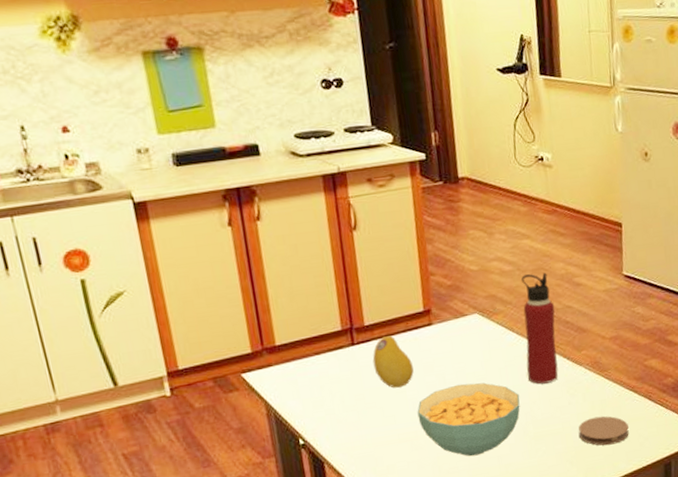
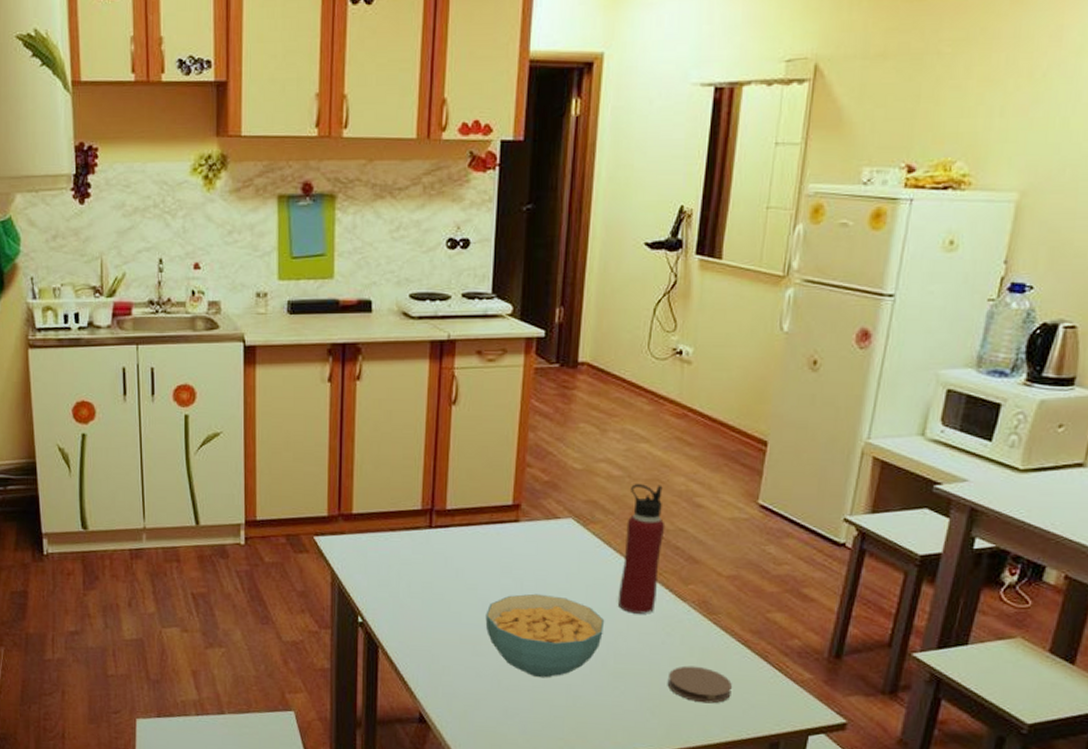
fruit: present [372,335,414,388] -> none [448,525,490,584]

